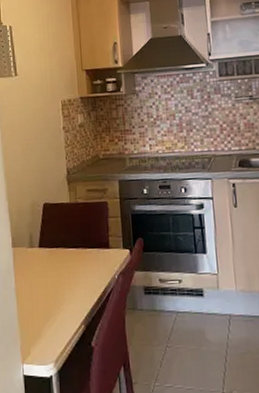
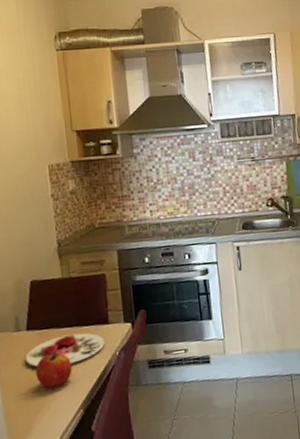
plate: none [37,254,106,282] -> present [25,332,105,367]
apple: none [45,269,76,302] -> present [35,351,72,388]

